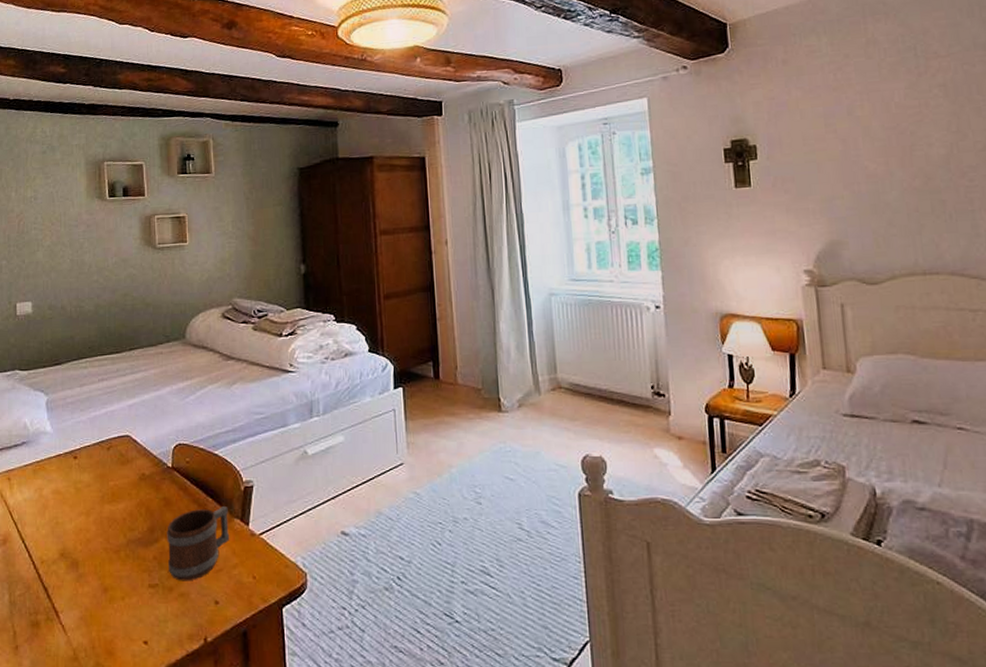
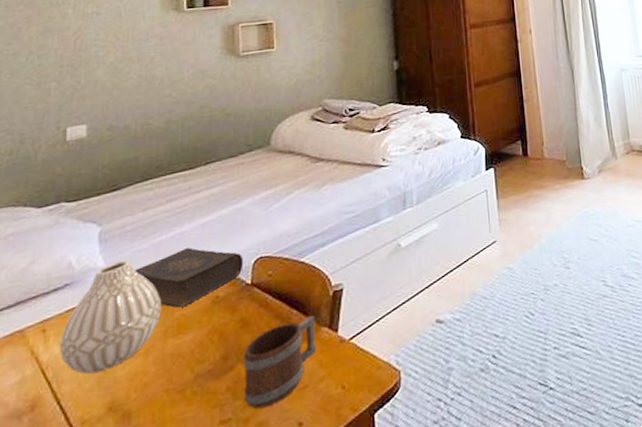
vase: none [22,428,98,523] -> present [60,259,162,375]
book: none [76,426,165,479] -> present [135,247,244,308]

